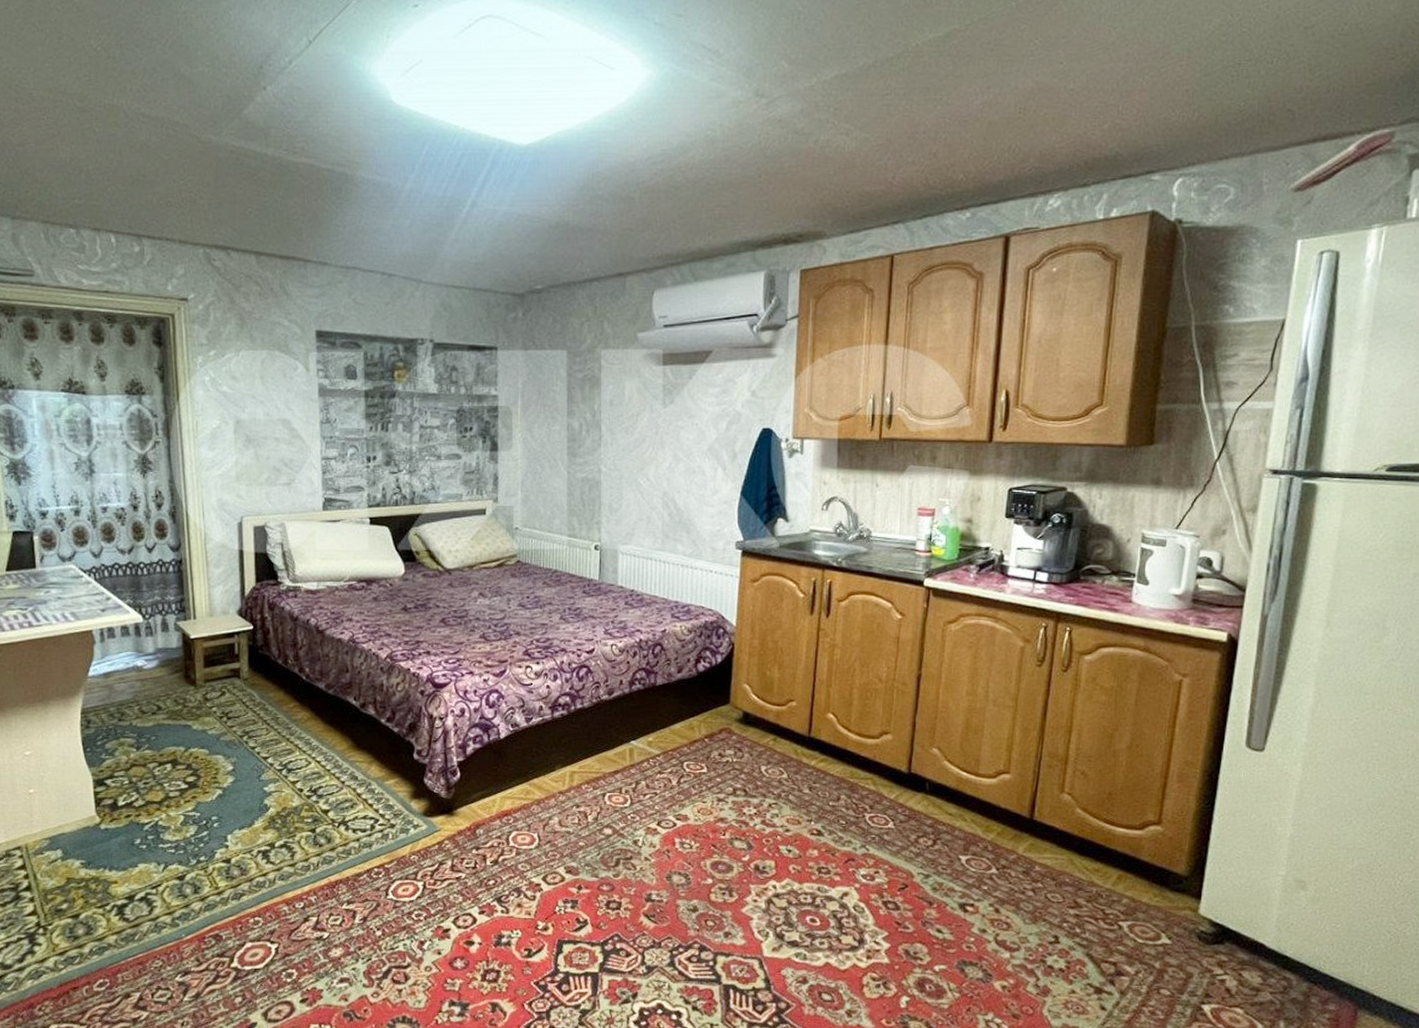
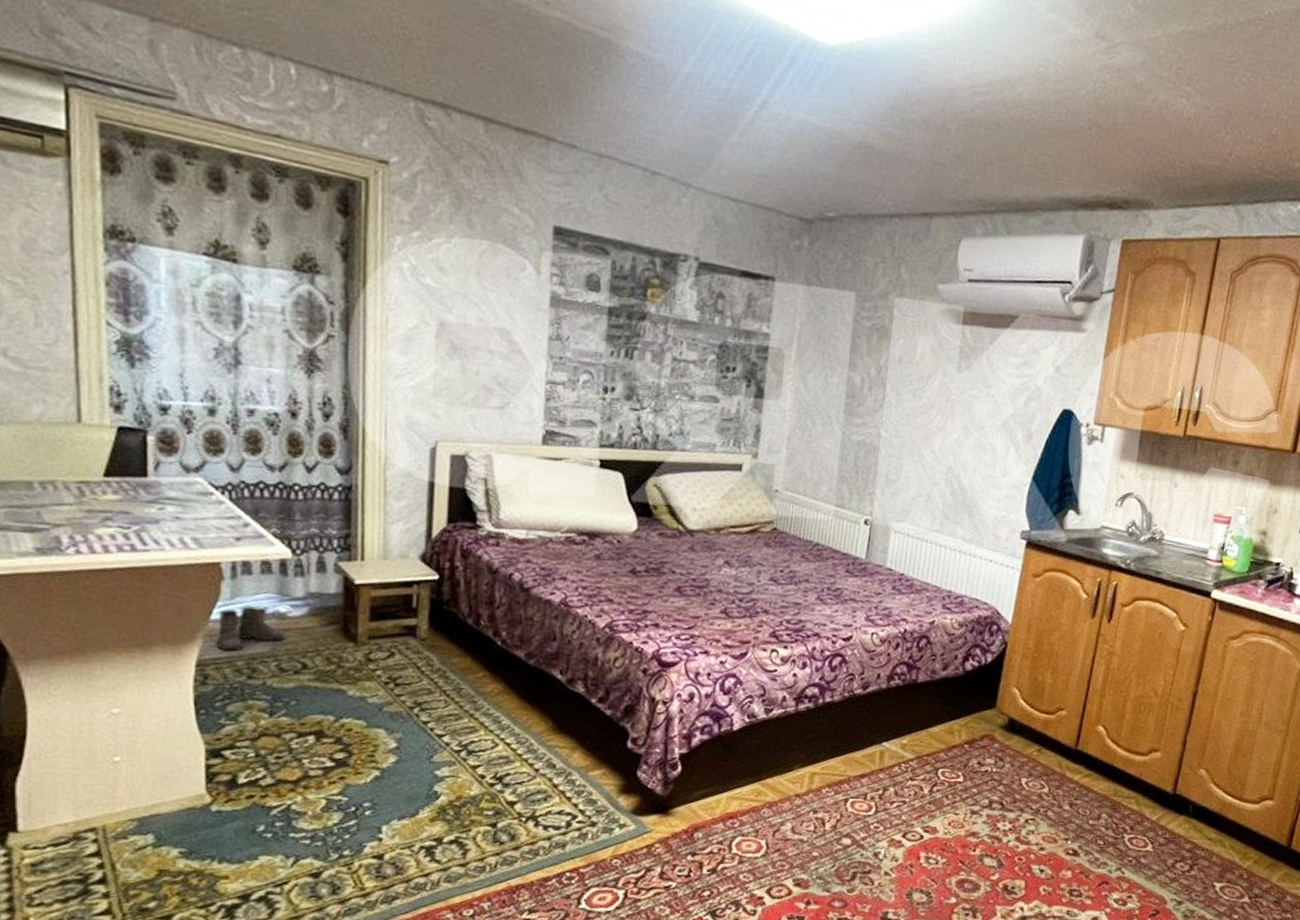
boots: none [88,663,143,700] -> present [207,606,285,652]

